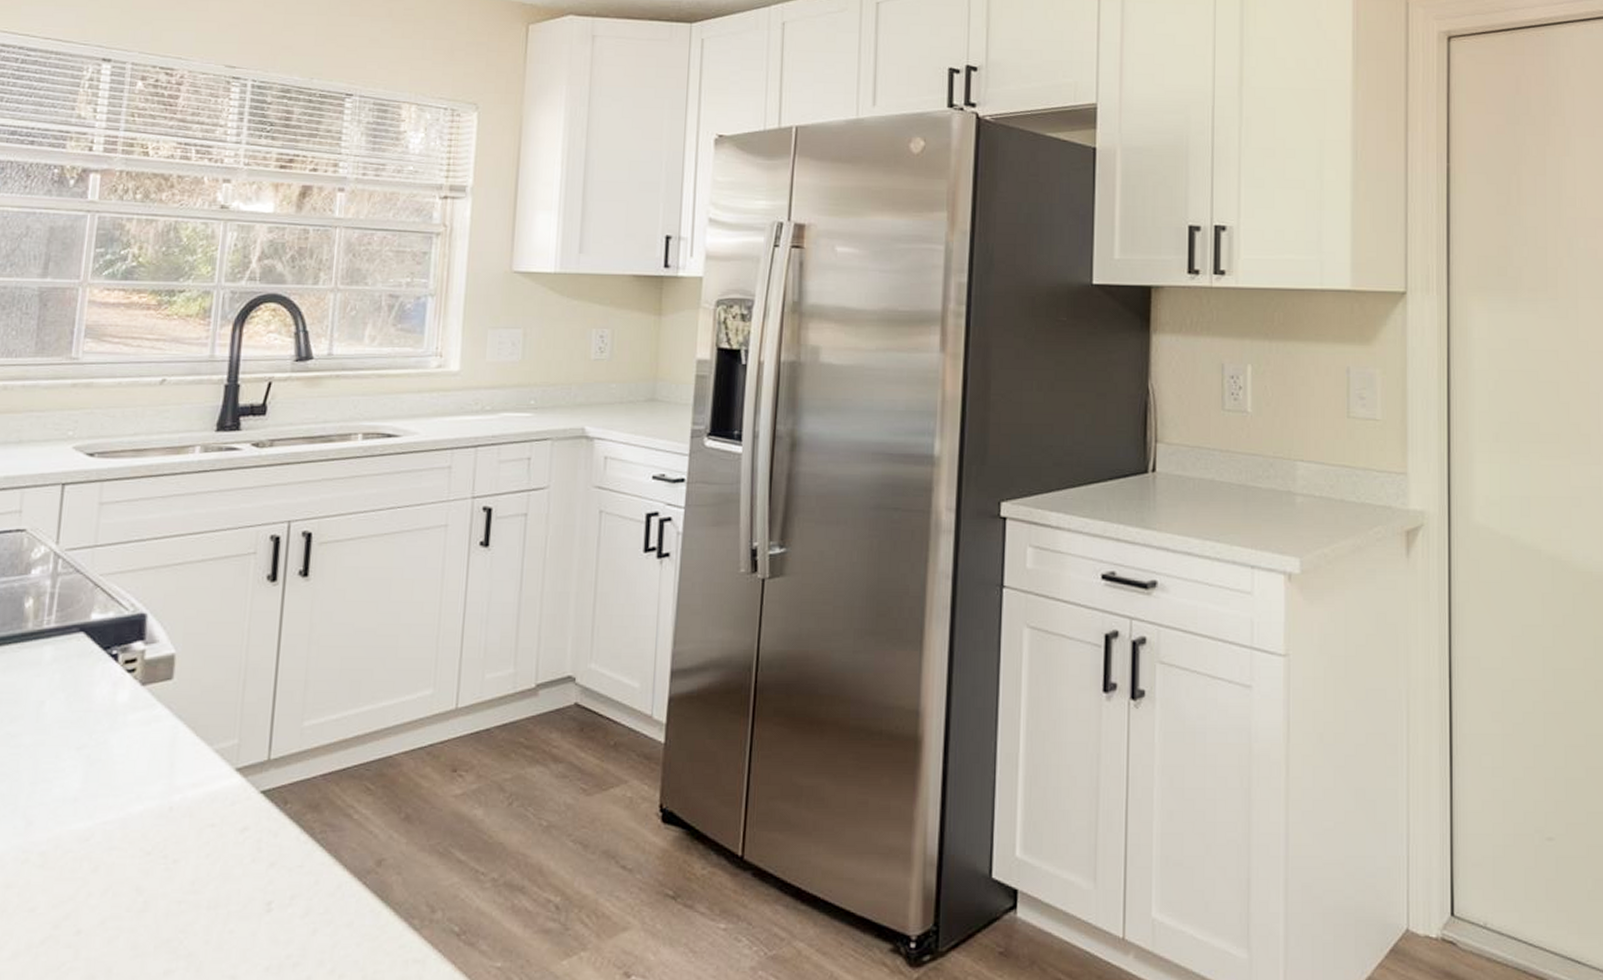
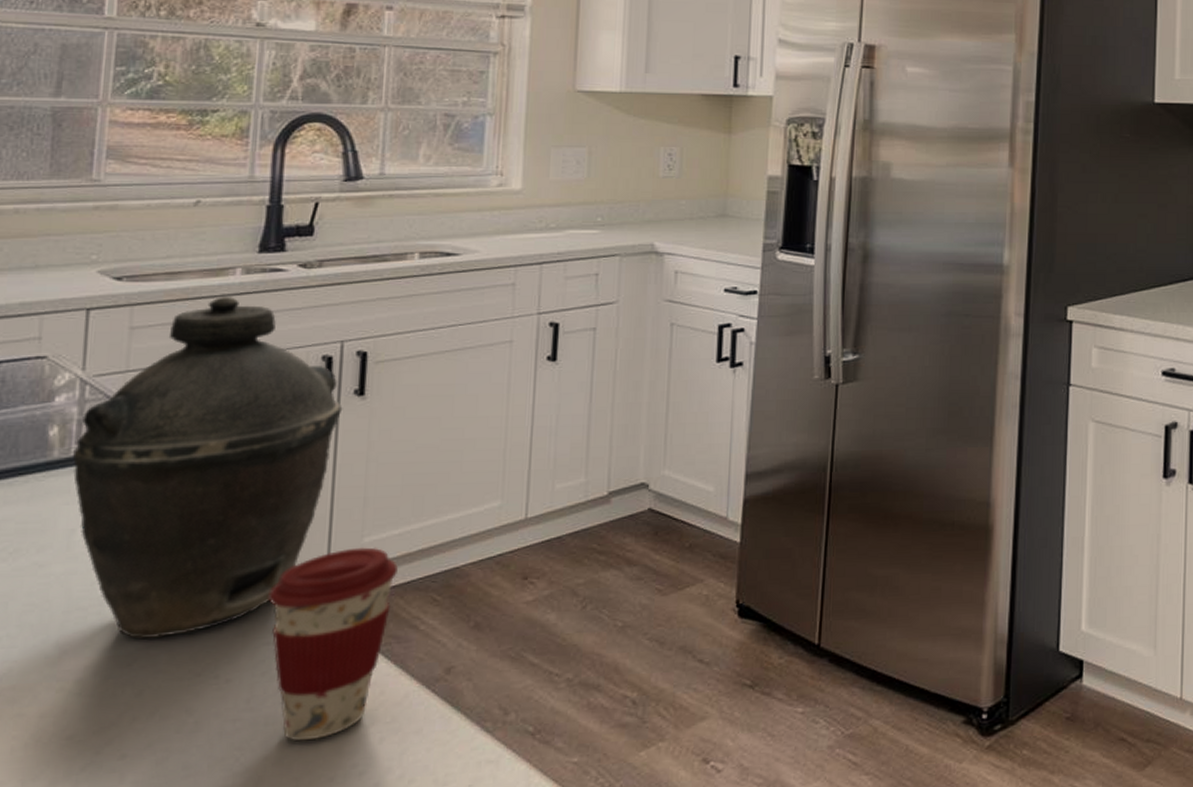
kettle: none [44,474,288,815] -> present [72,297,343,640]
coffee cup: none [214,731,334,927] -> present [268,547,398,741]

